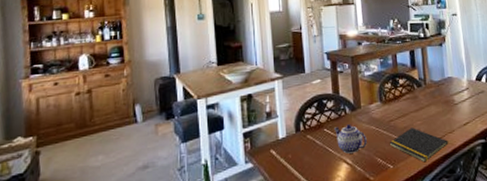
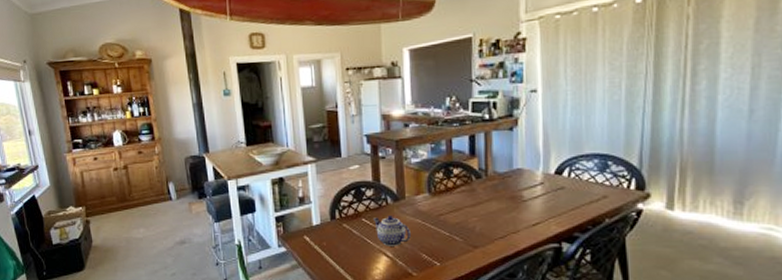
notepad: present [389,128,449,163] -> none [437,224,511,263]

